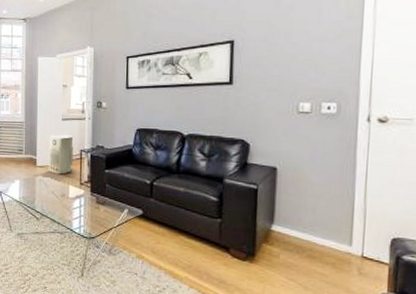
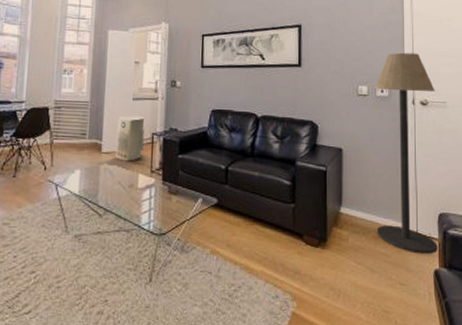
floor lamp: none [312,64,399,278] -> present [375,52,439,254]

